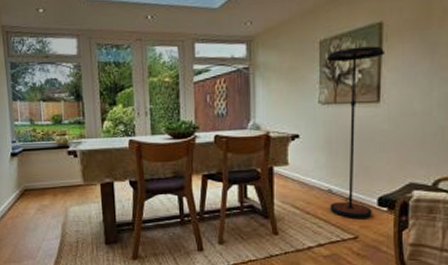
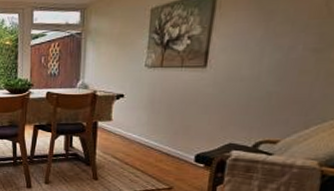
floor lamp: present [326,46,386,219] -> none [145,13,218,173]

